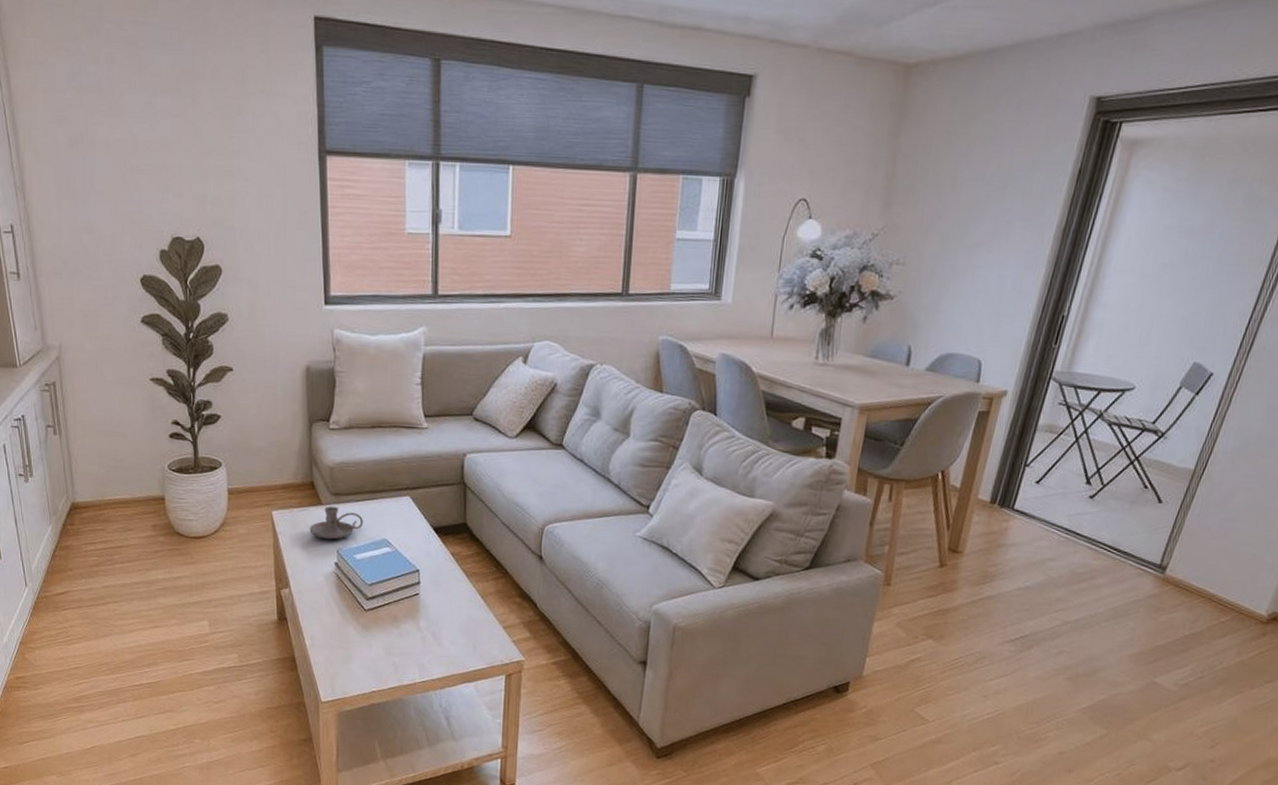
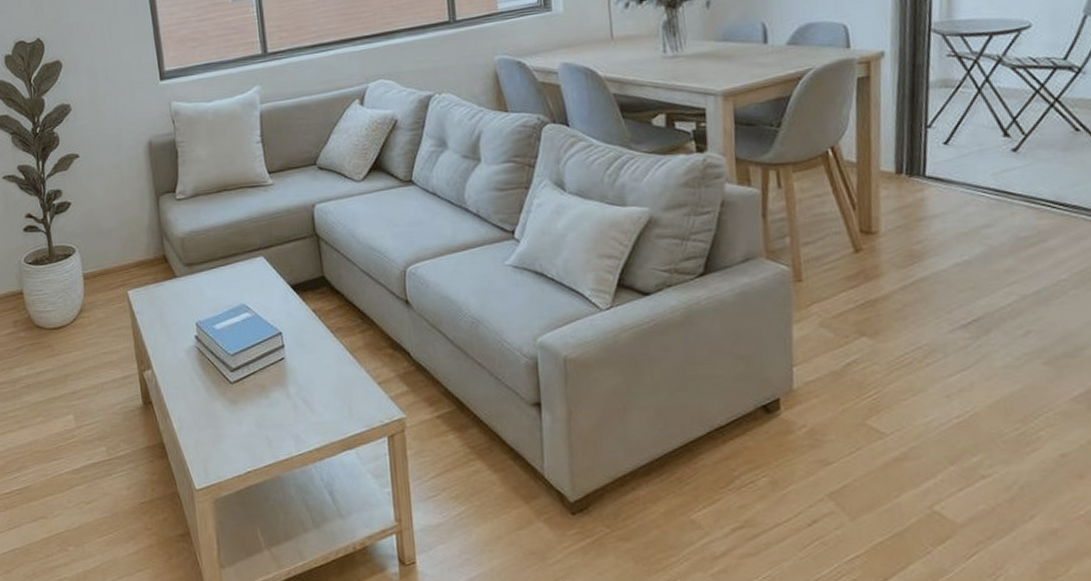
candle holder: present [309,506,363,540] -> none [166,277,219,313]

